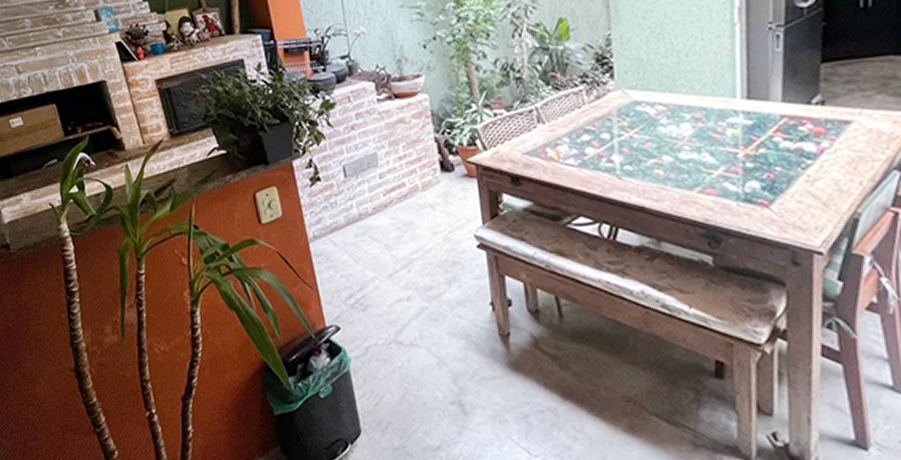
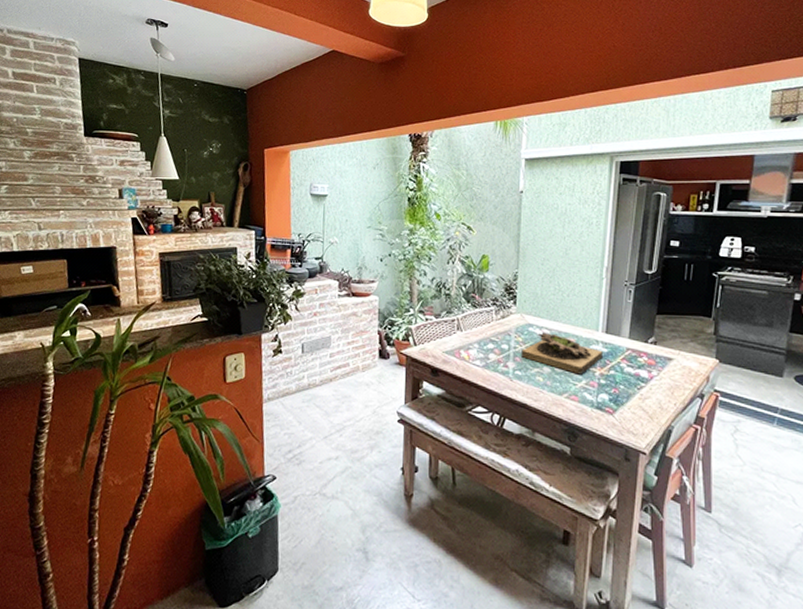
succulent planter: none [629,109,746,160] -> present [521,332,603,375]

